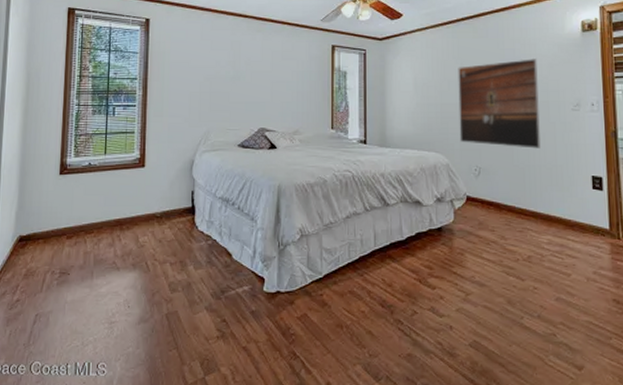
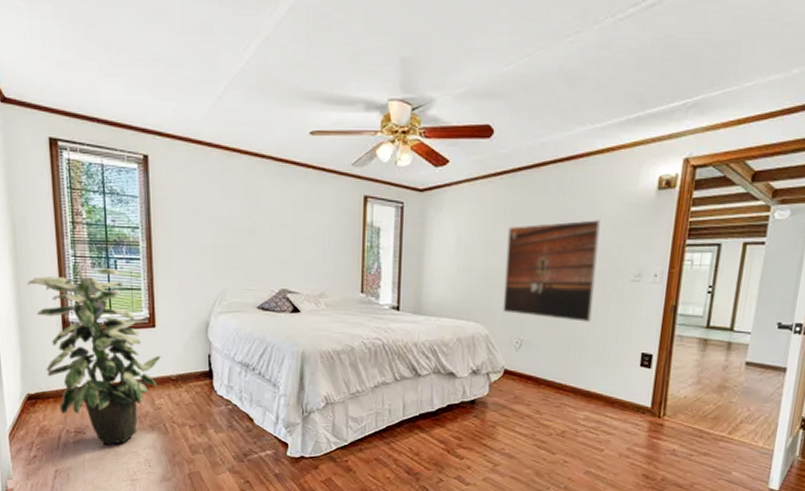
indoor plant: none [33,115,148,286] -> present [27,268,161,445]

